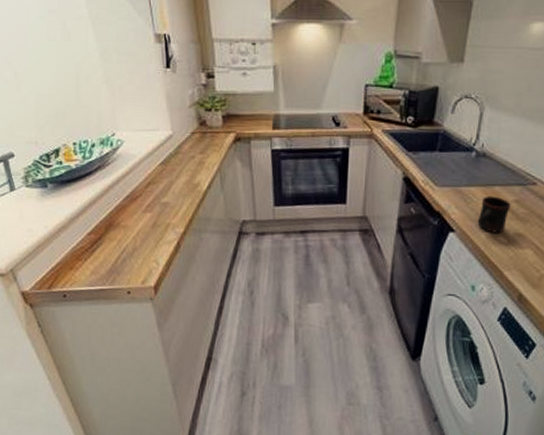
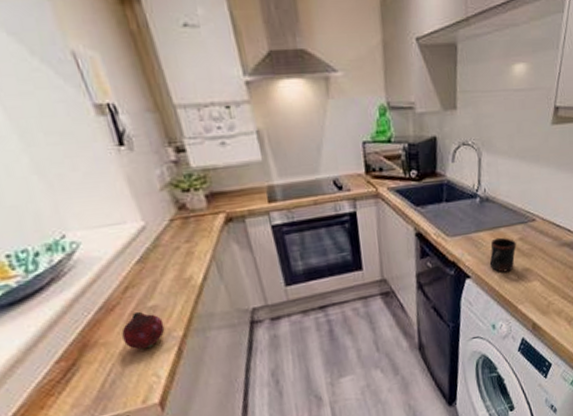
fruit: none [138,204,171,238] -> present [121,311,165,349]

